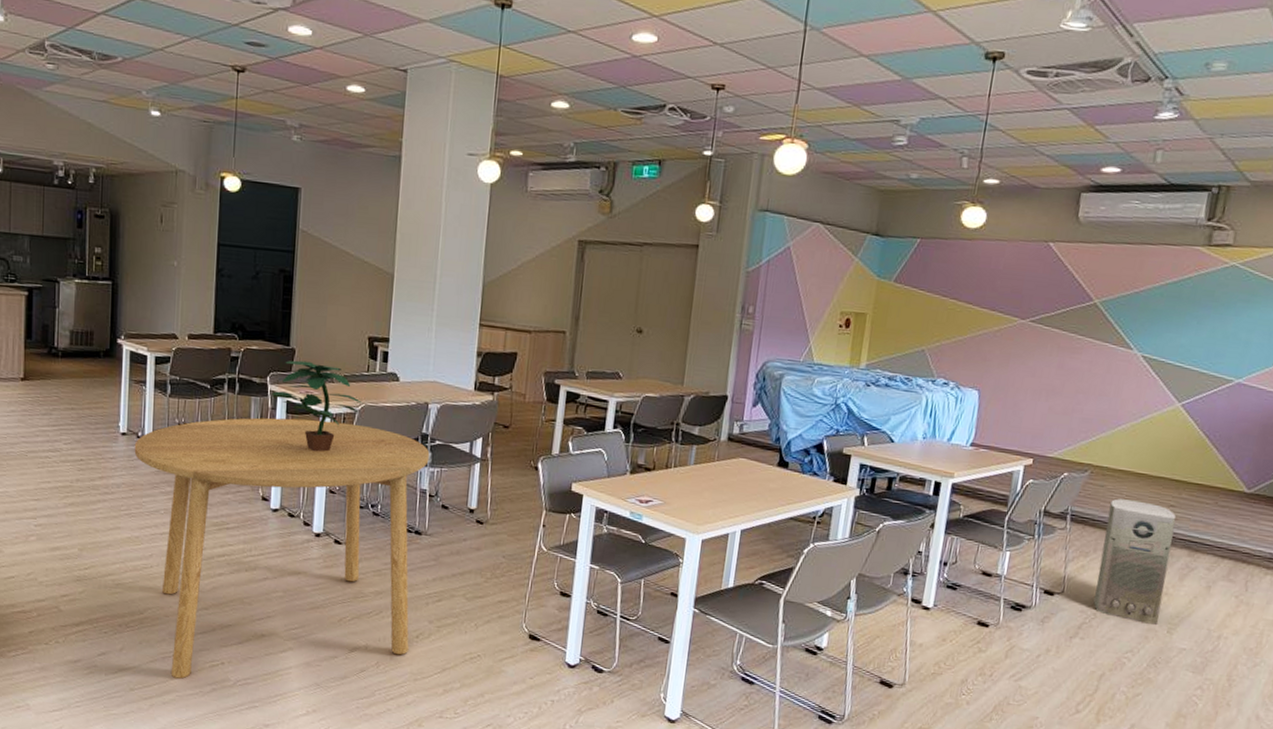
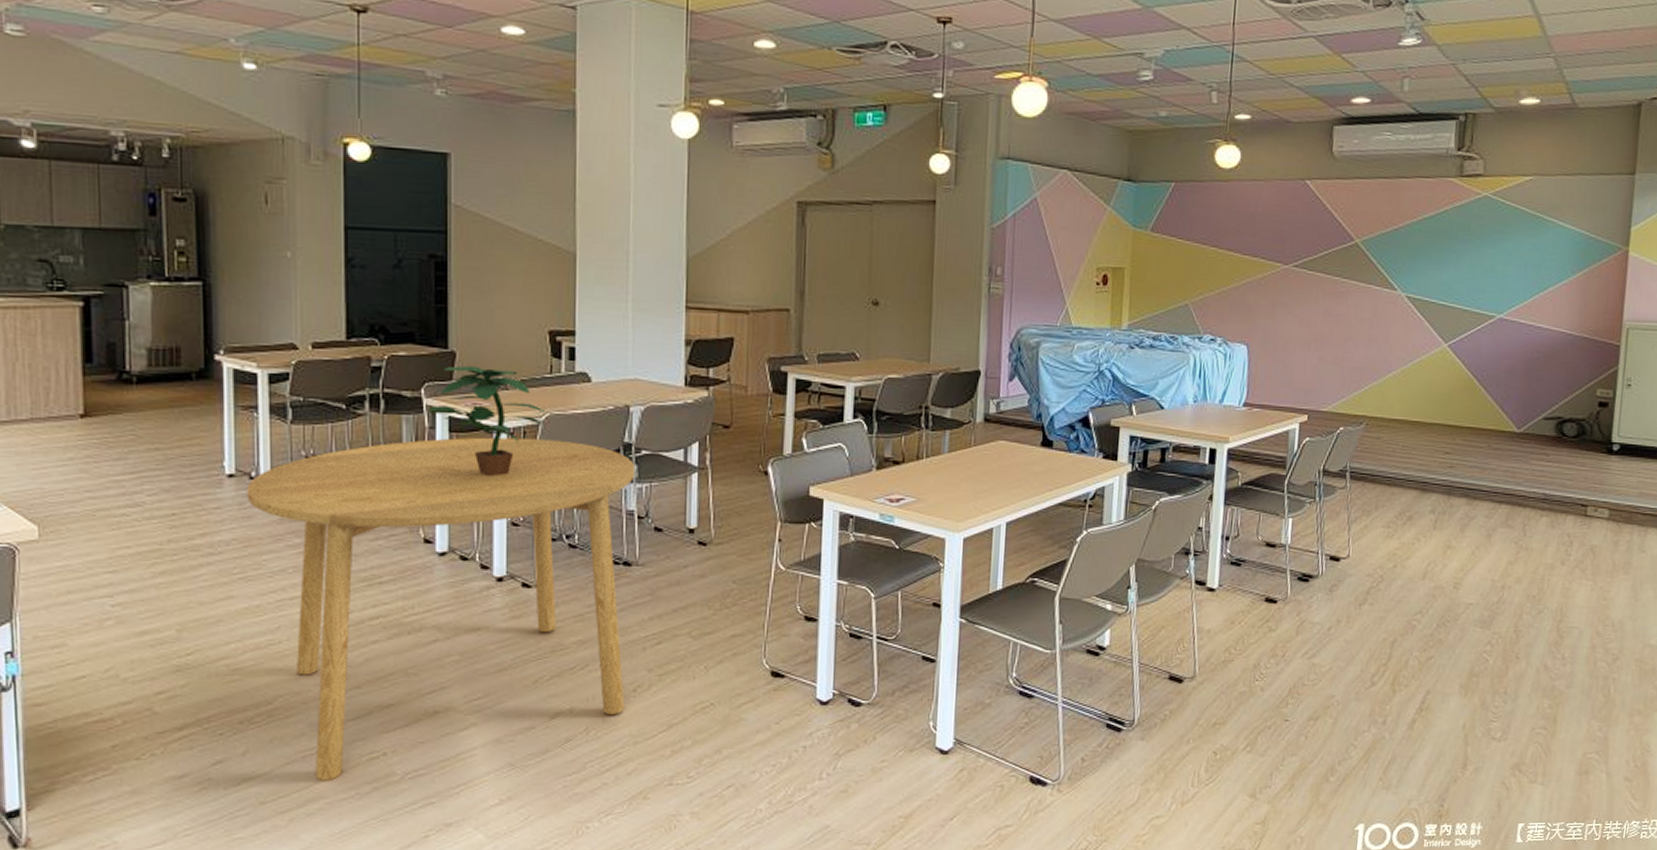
air purifier: present [1093,499,1177,625] -> none [1379,450,1453,581]

